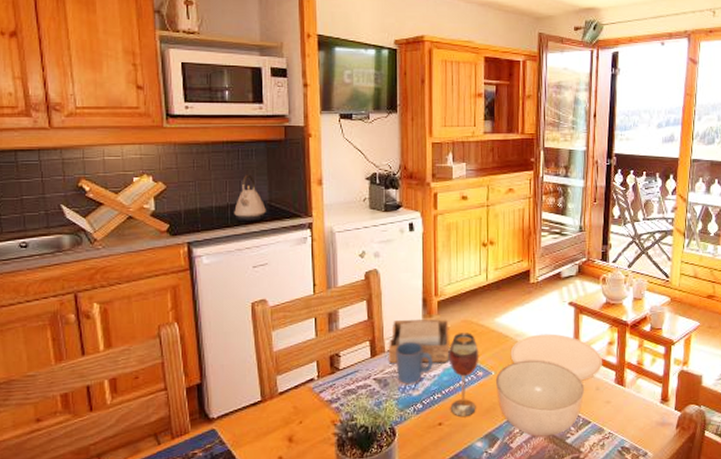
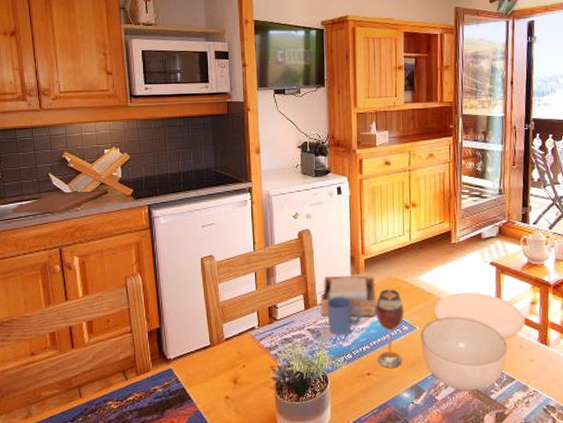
cutting board: none [10,223,138,253] -> present [11,188,108,214]
kettle: present [234,174,266,222] -> none [186,145,212,187]

